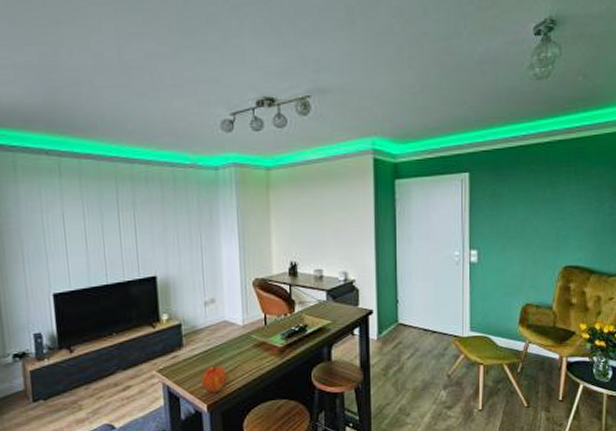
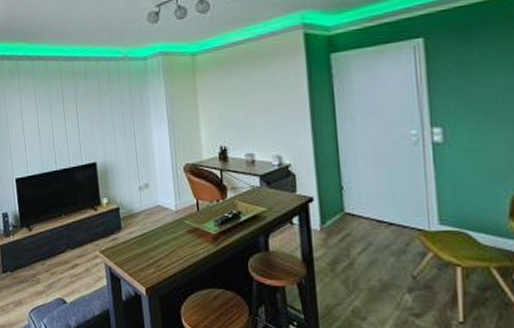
fruit: present [200,364,228,393] -> none [138,248,164,277]

